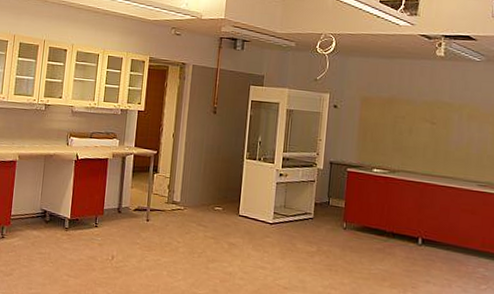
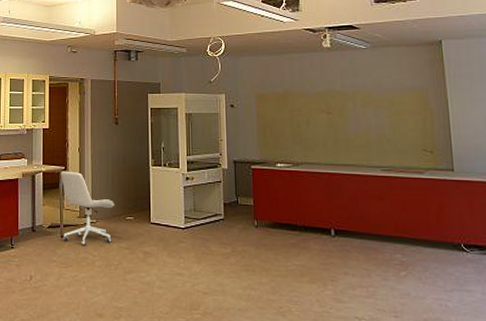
office chair: none [149,155,205,232] -> present [60,171,115,246]

